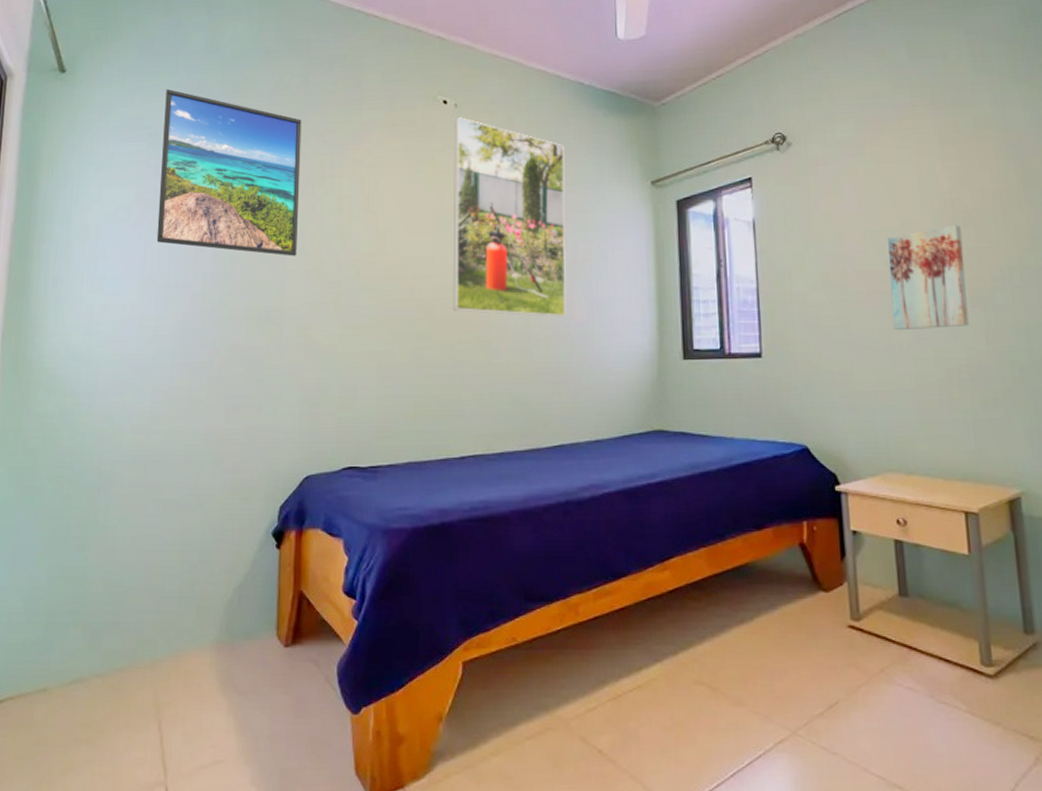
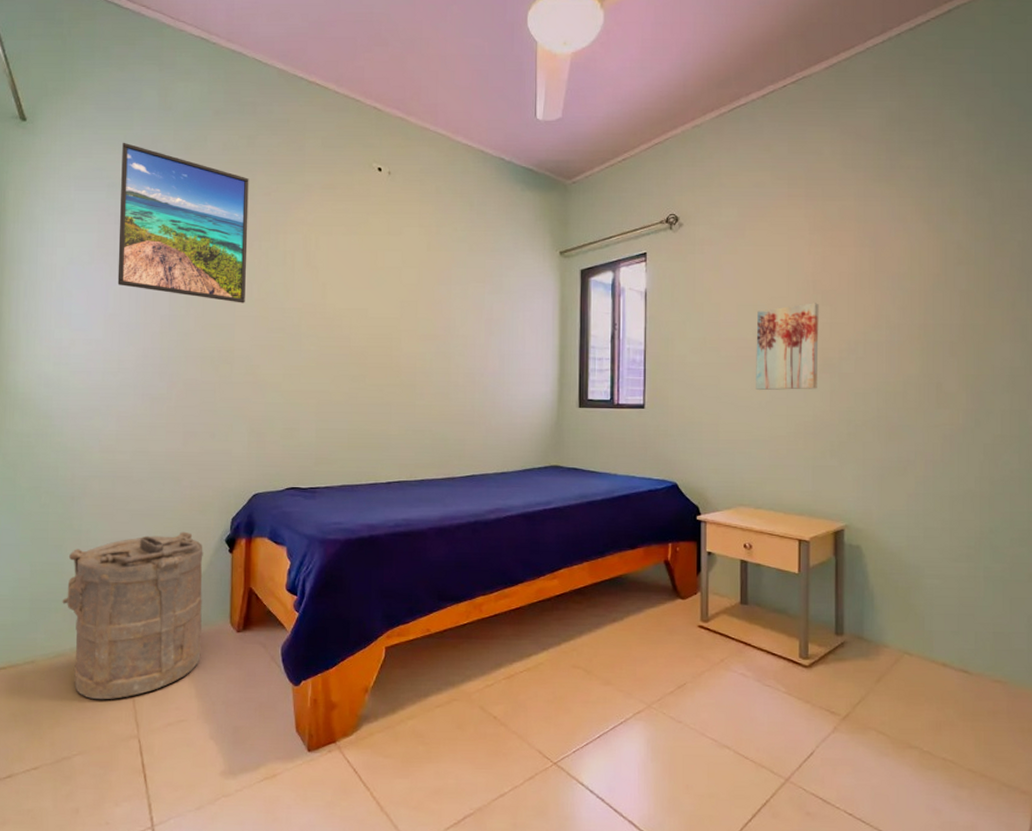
laundry hamper: none [82,524,247,737] -> present [62,531,203,700]
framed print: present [452,117,566,318] -> none [383,184,485,368]

